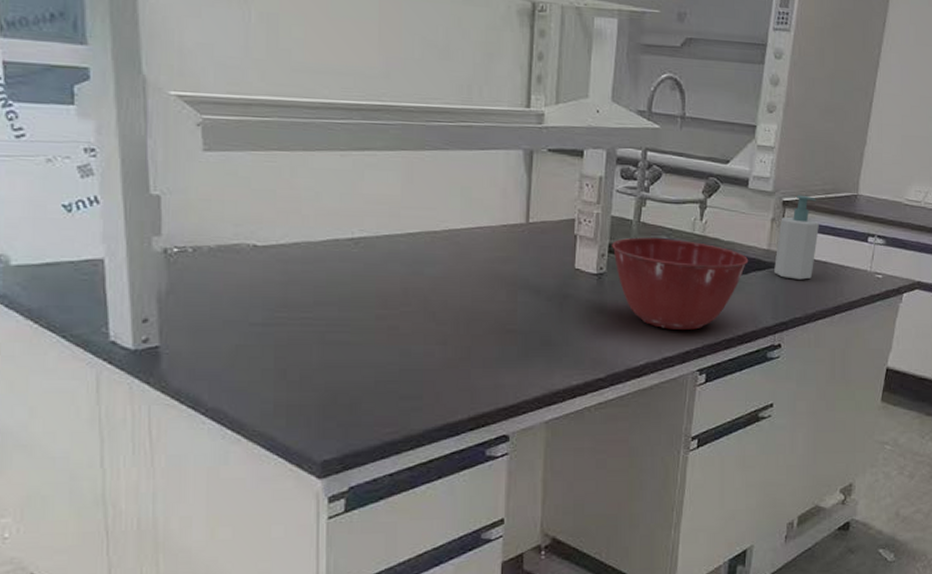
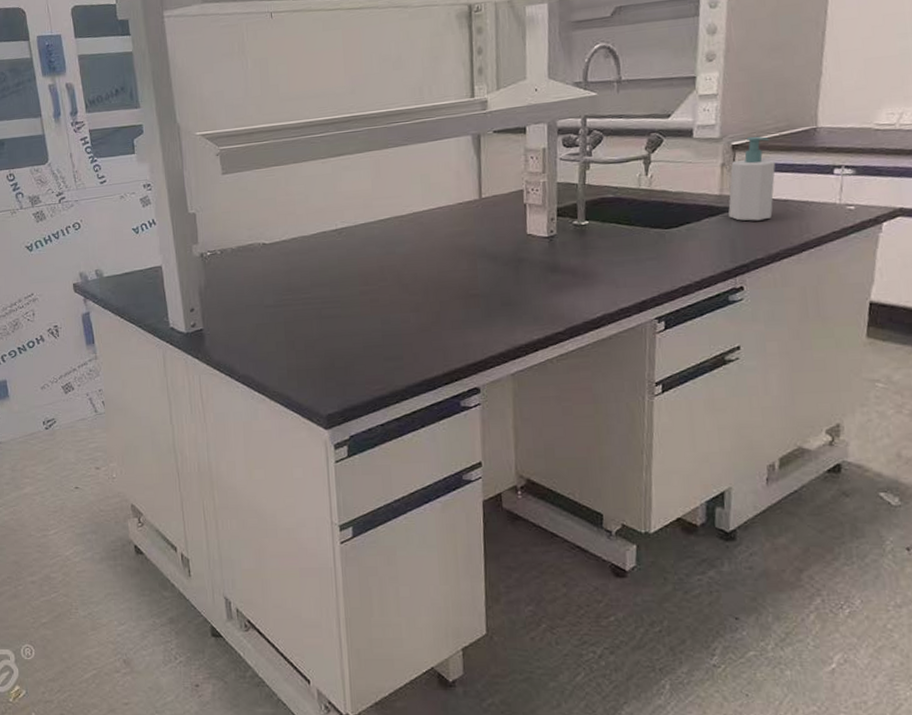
mixing bowl: present [612,237,749,330] -> none [560,196,700,282]

